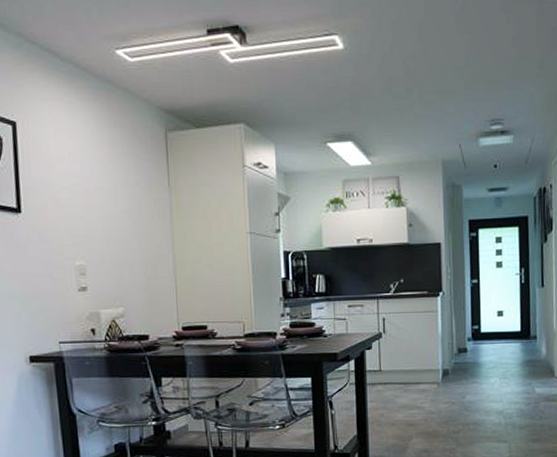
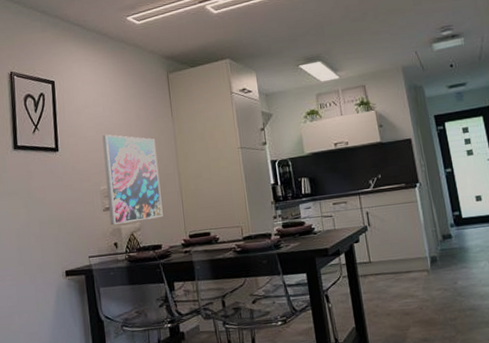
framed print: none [79,199,152,307] -> present [102,134,163,225]

